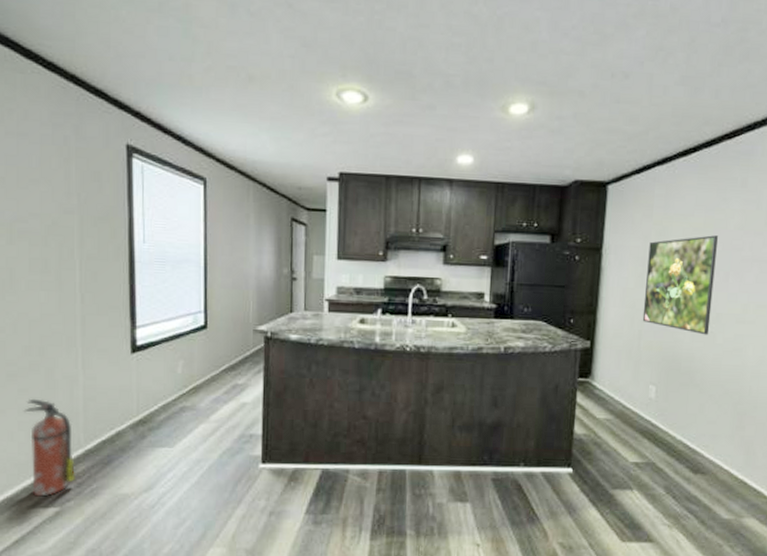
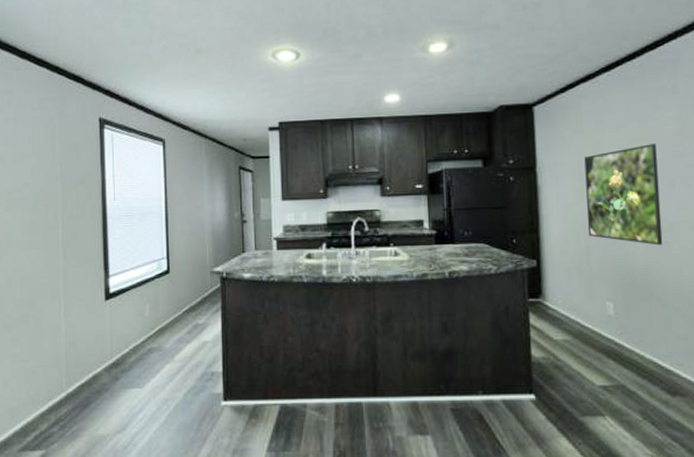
fire extinguisher: present [23,398,75,497] -> none [15,347,58,440]

